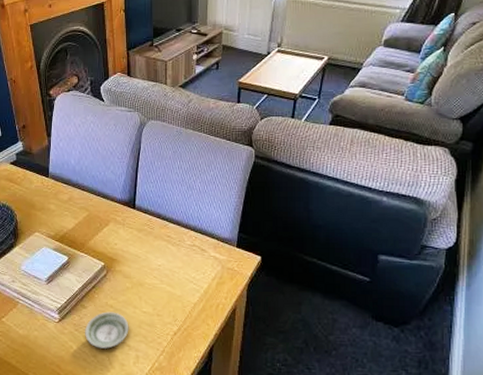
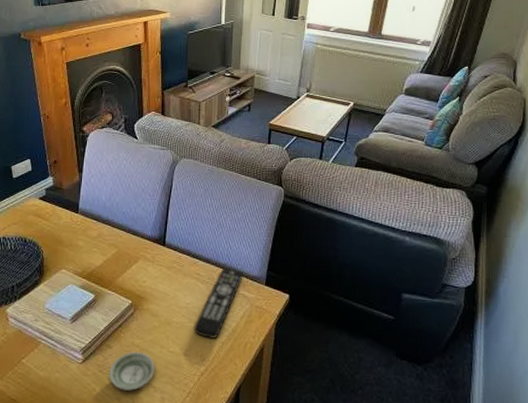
remote control: none [166,231,214,299] -> present [194,269,243,338]

